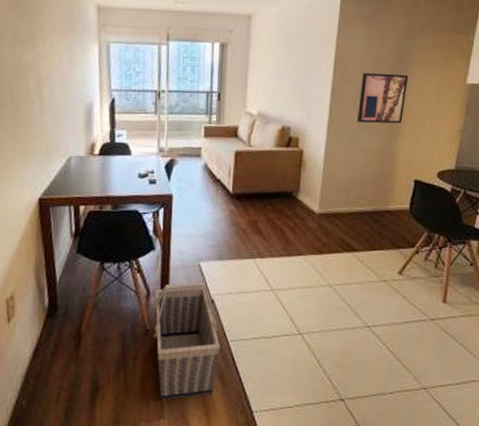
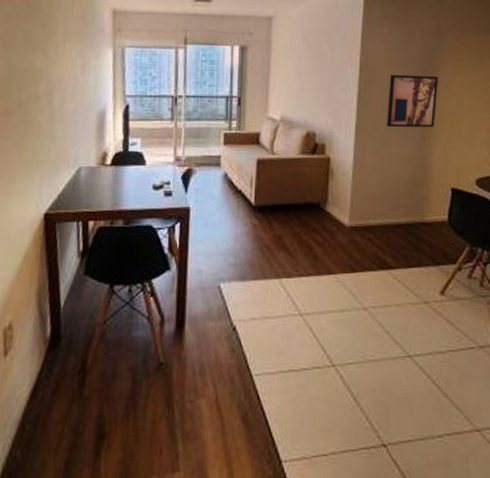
basket: present [153,282,221,401] -> none [167,306,244,449]

